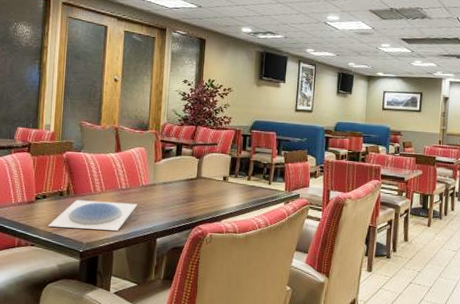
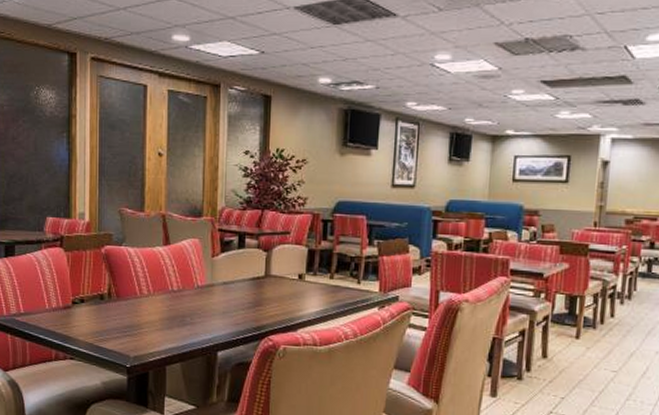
plate: present [48,199,138,231] -> none [88,304,193,342]

